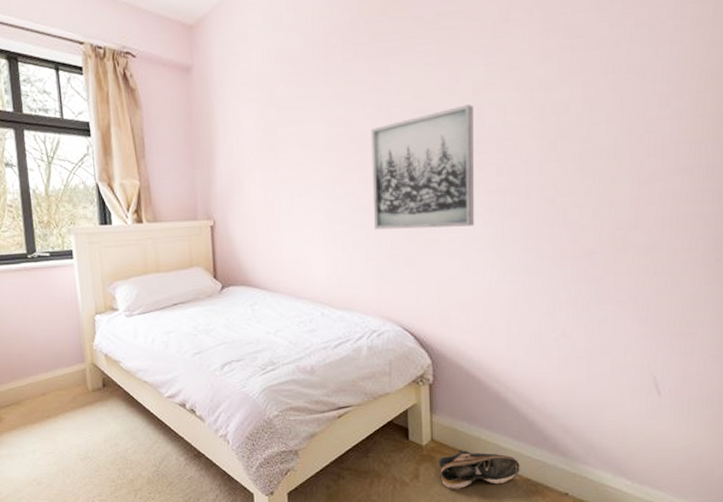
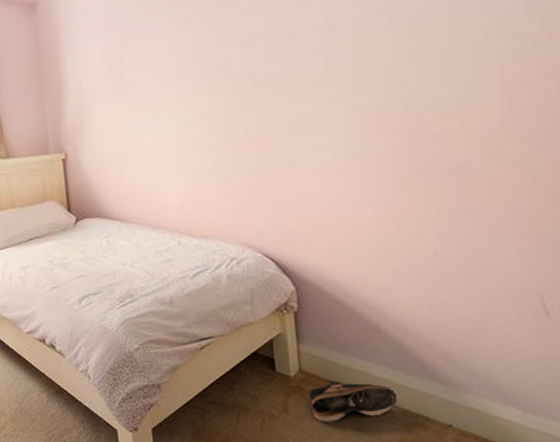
wall art: present [371,104,475,230] -> none [219,20,333,154]

